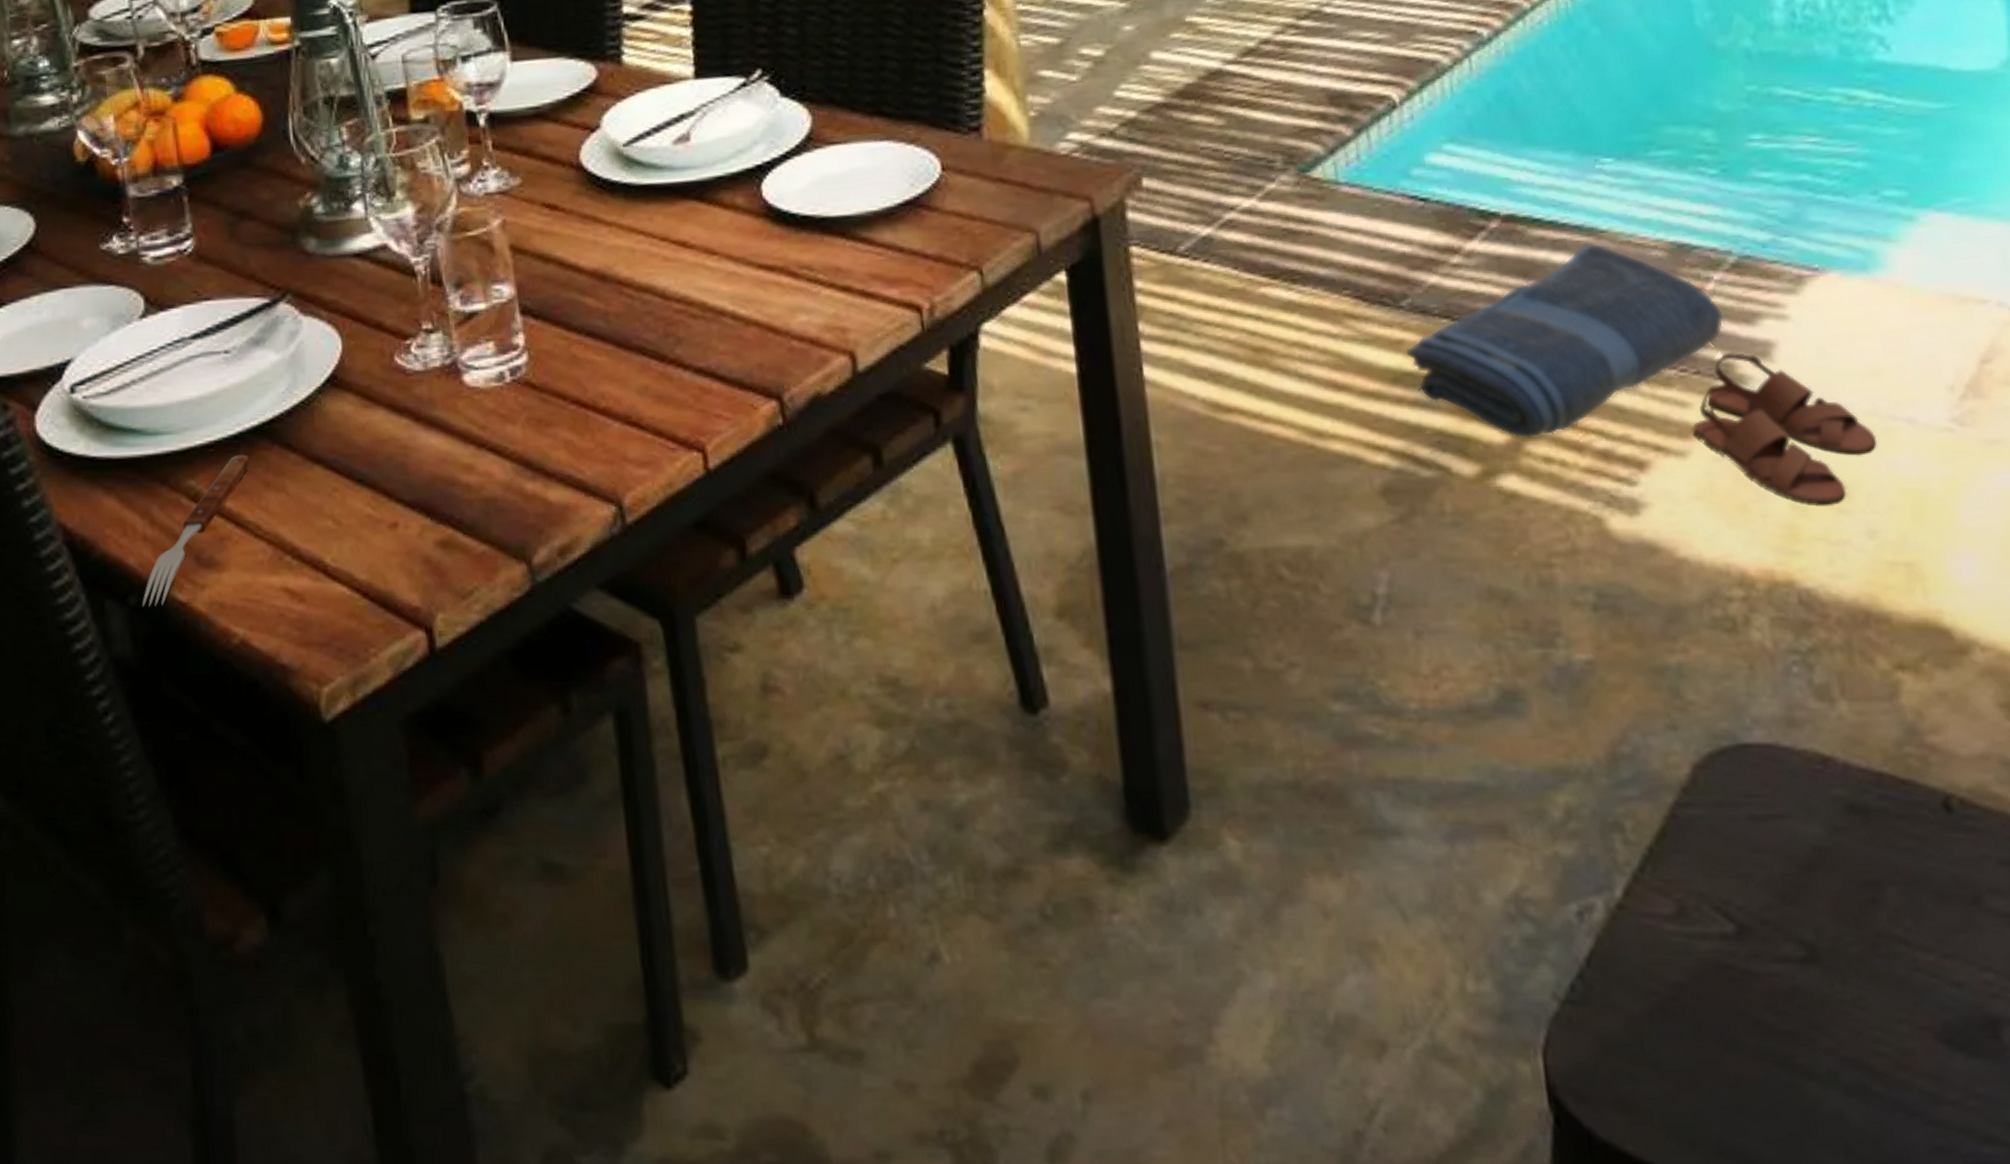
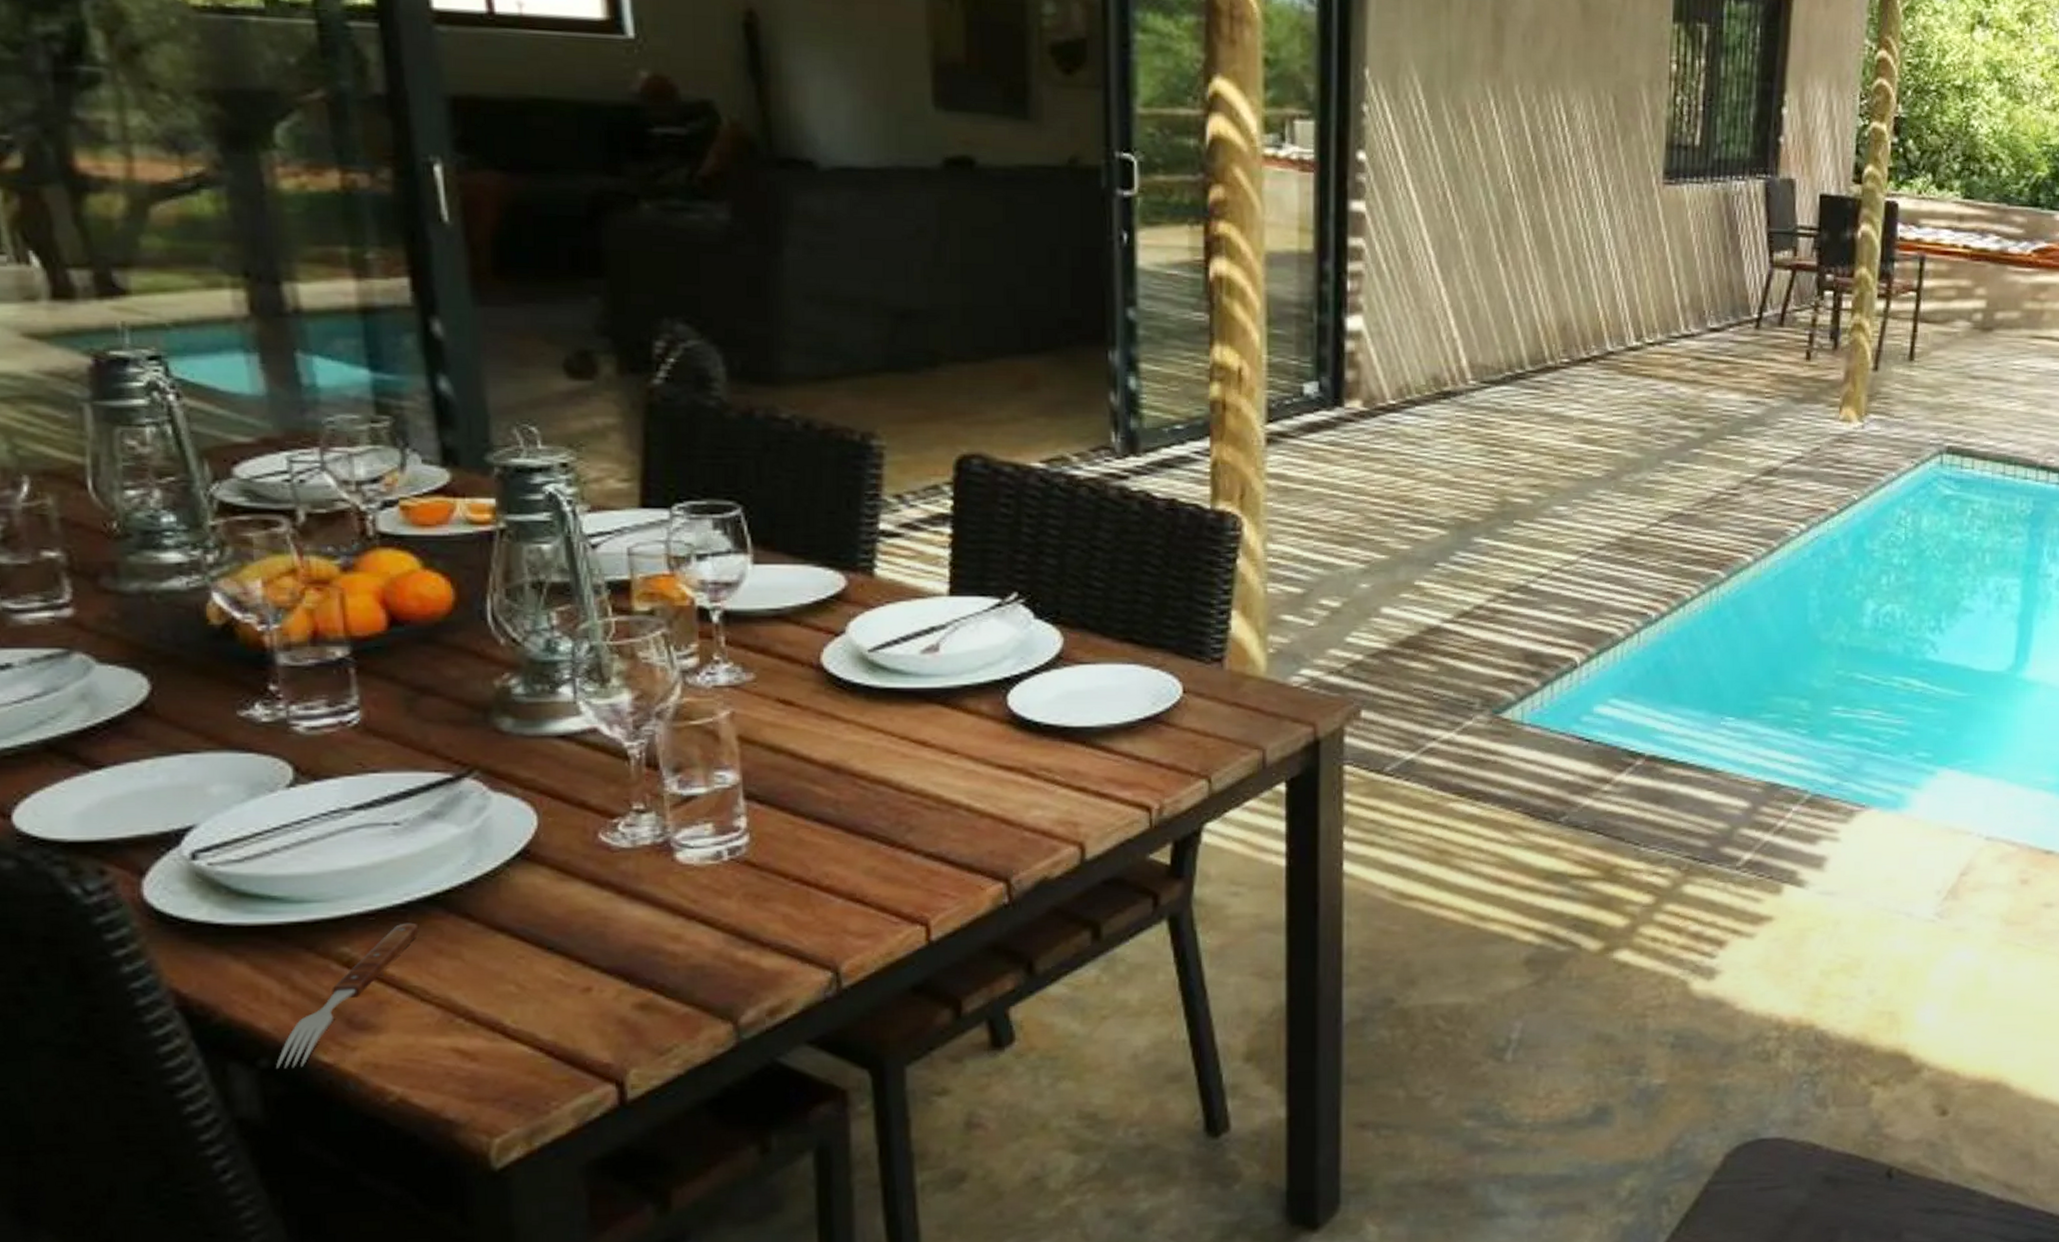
towel: present [1406,243,1724,439] -> none [1559,780,1795,923]
sandal: present [1693,351,1878,504] -> none [1761,863,1885,971]

